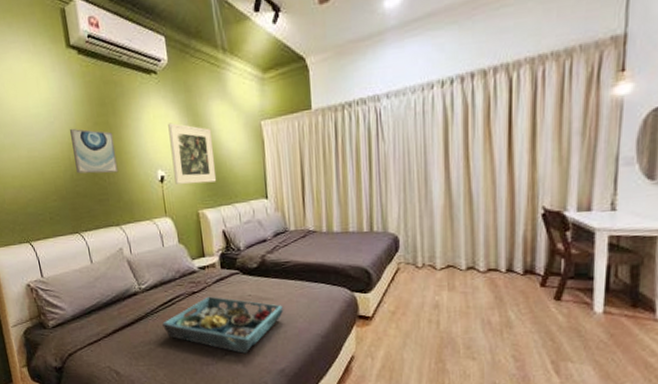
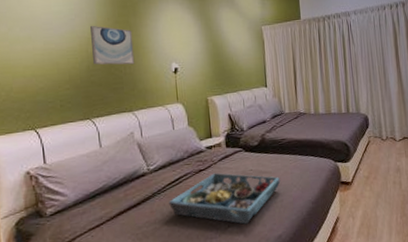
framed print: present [168,122,217,185] -> none [183,24,225,76]

